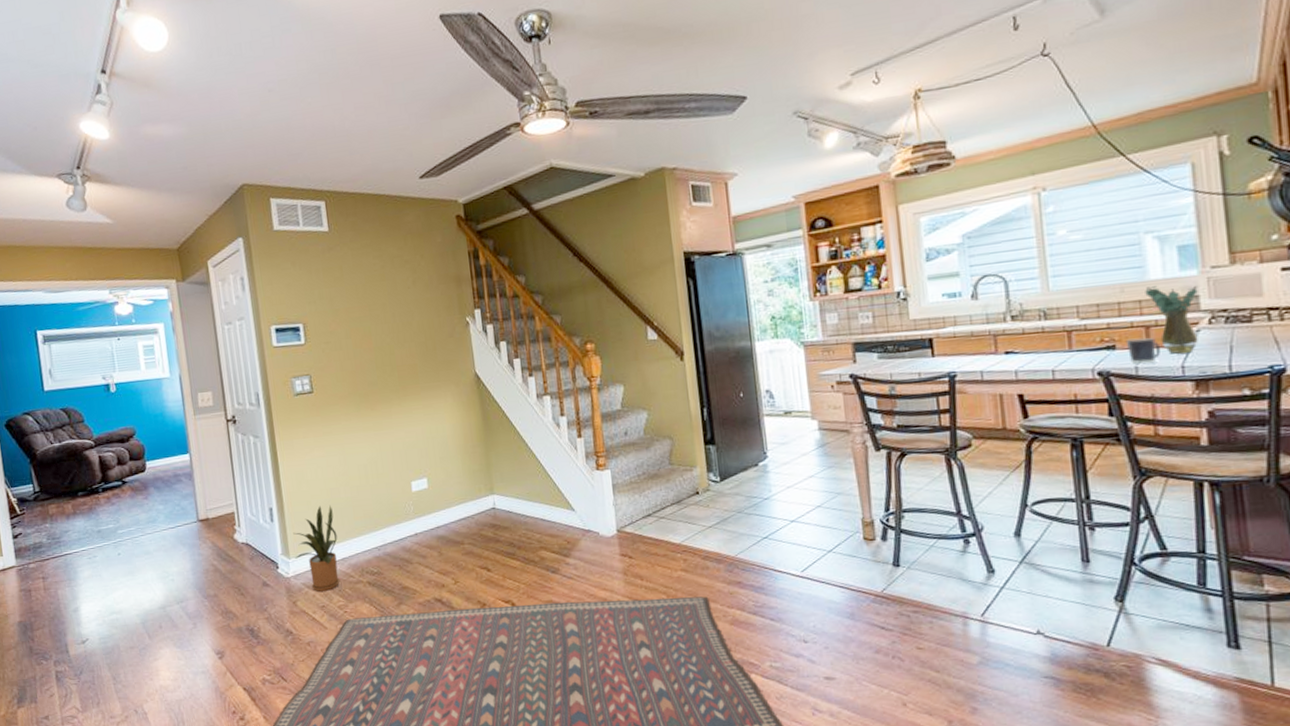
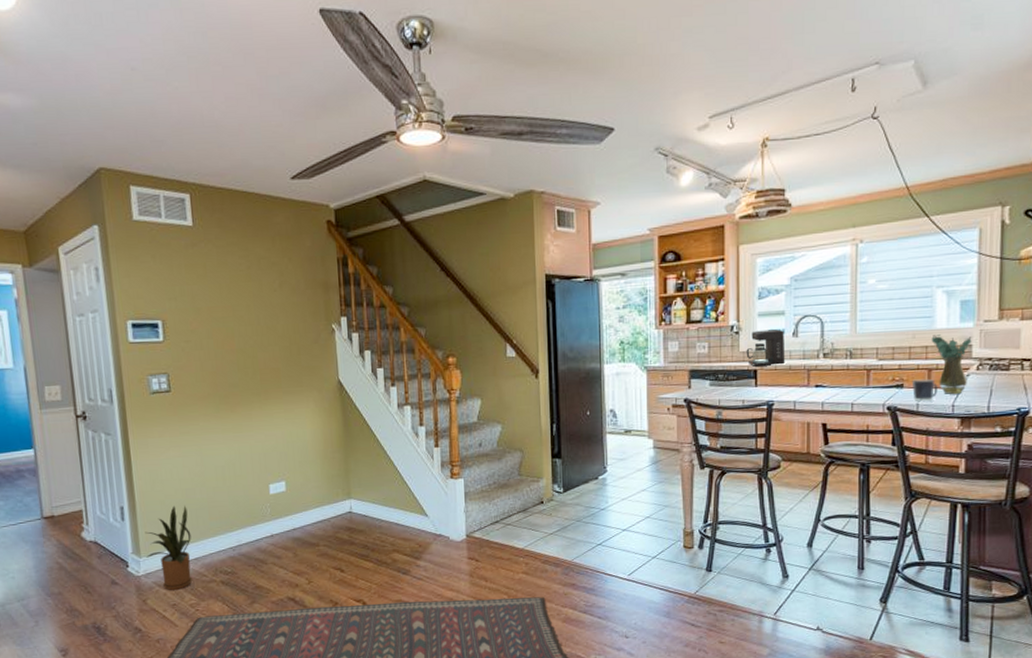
coffee maker: none [917,292,966,335] -> present [746,329,786,366]

